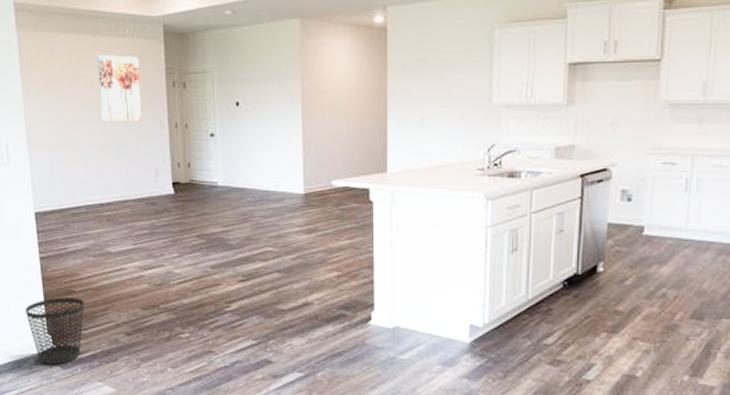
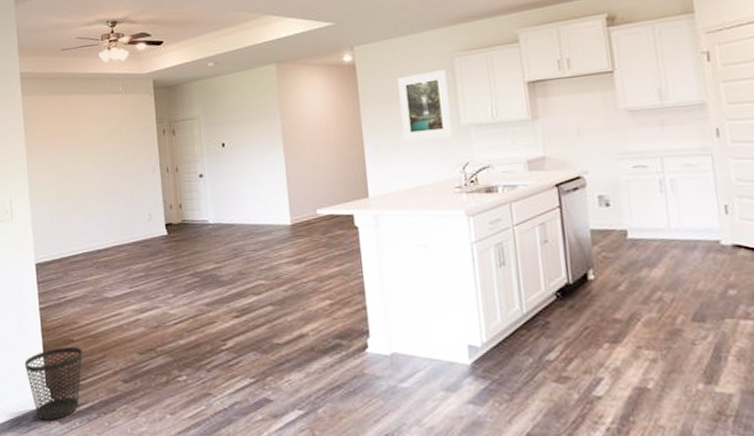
wall art: present [97,54,142,122] -> none [93,110,136,172]
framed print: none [430,42,483,117] -> present [397,70,453,142]

